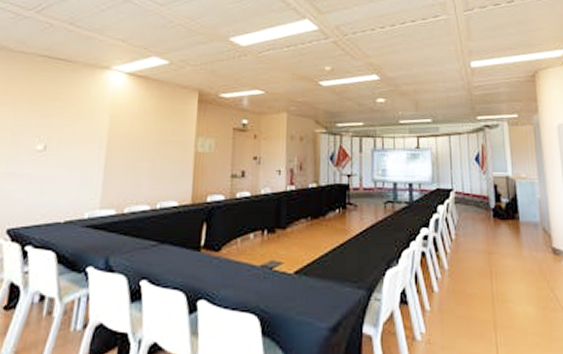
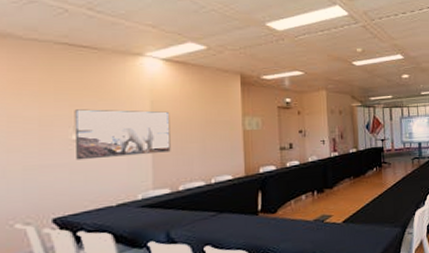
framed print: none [37,120,126,172] -> present [74,109,171,160]

